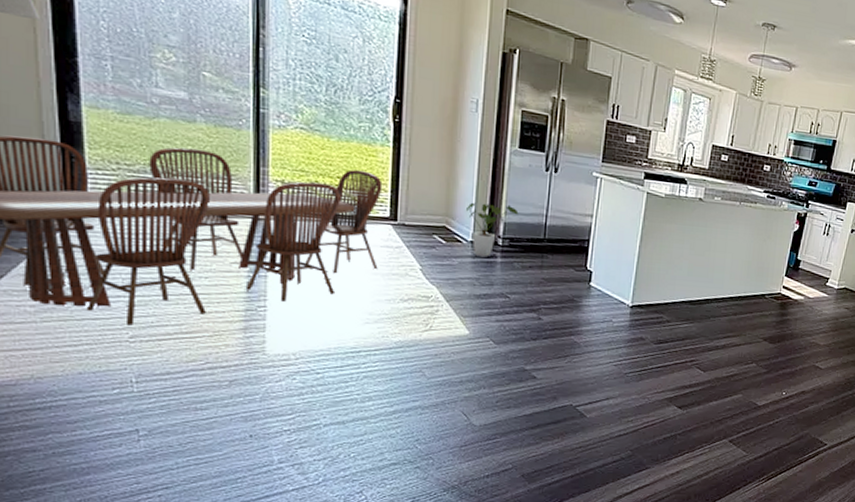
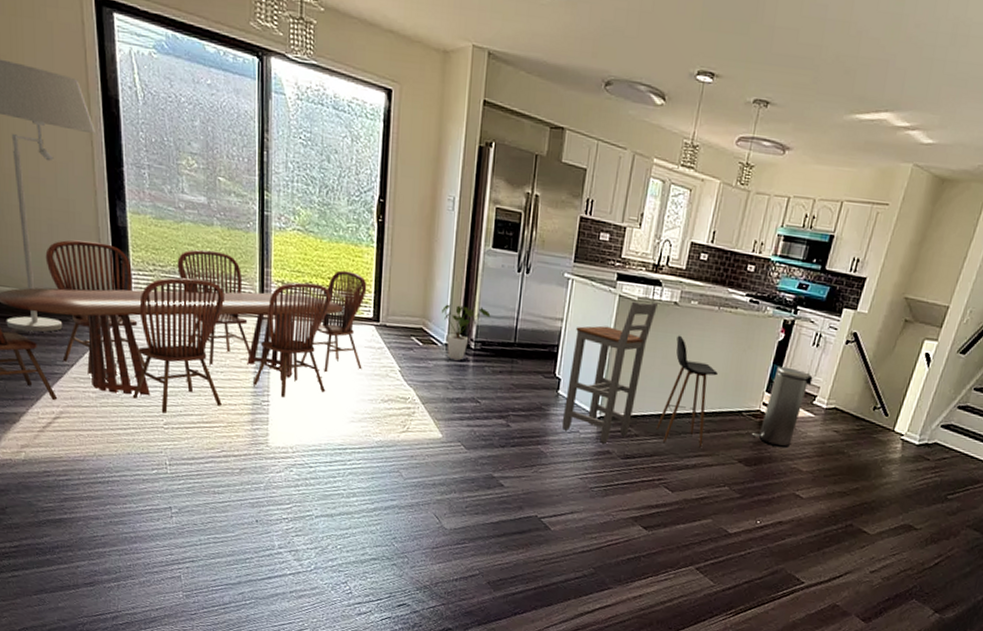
bar stool: none [594,198,684,331] -> present [561,301,658,444]
bar stool: none [687,228,741,330] -> present [656,335,718,448]
pedal bin: none [774,253,825,326] -> present [751,366,813,449]

